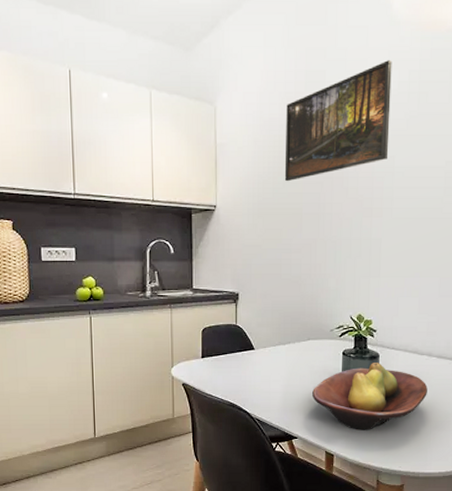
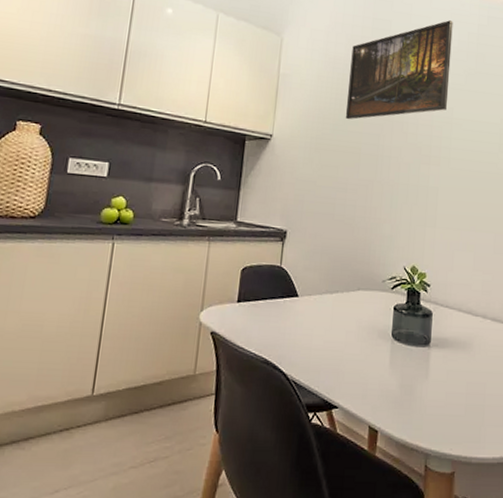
fruit bowl: present [312,363,428,430] -> none [358,321,482,402]

